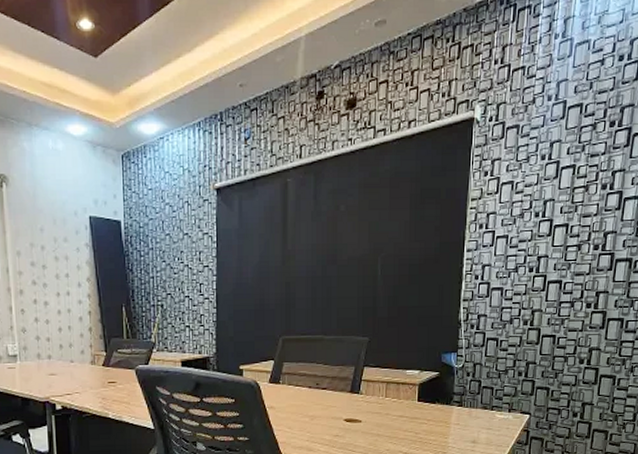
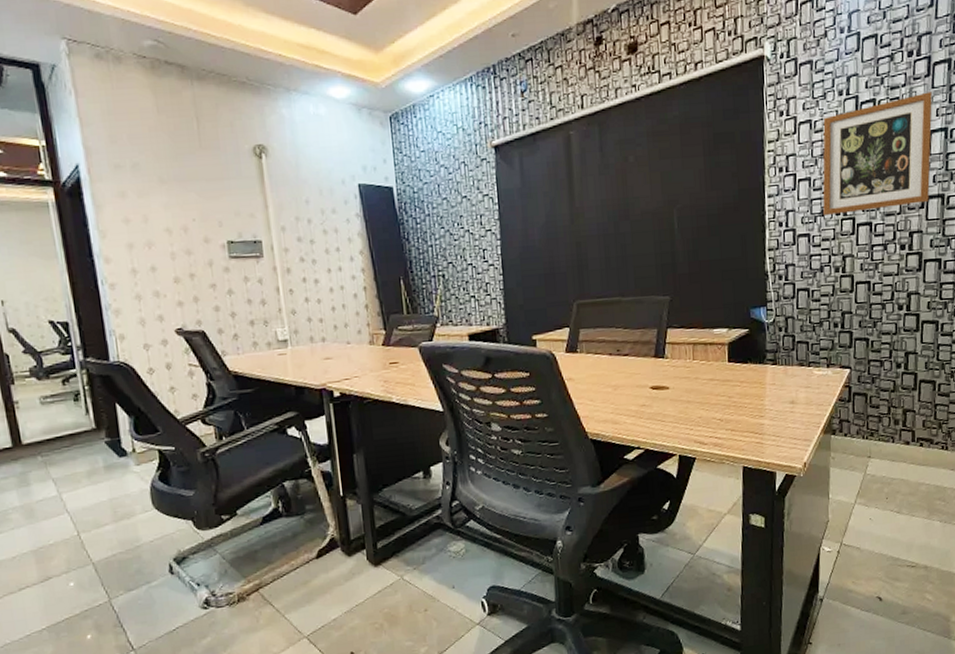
wall art: none [517,161,629,272] -> present [822,92,932,216]

